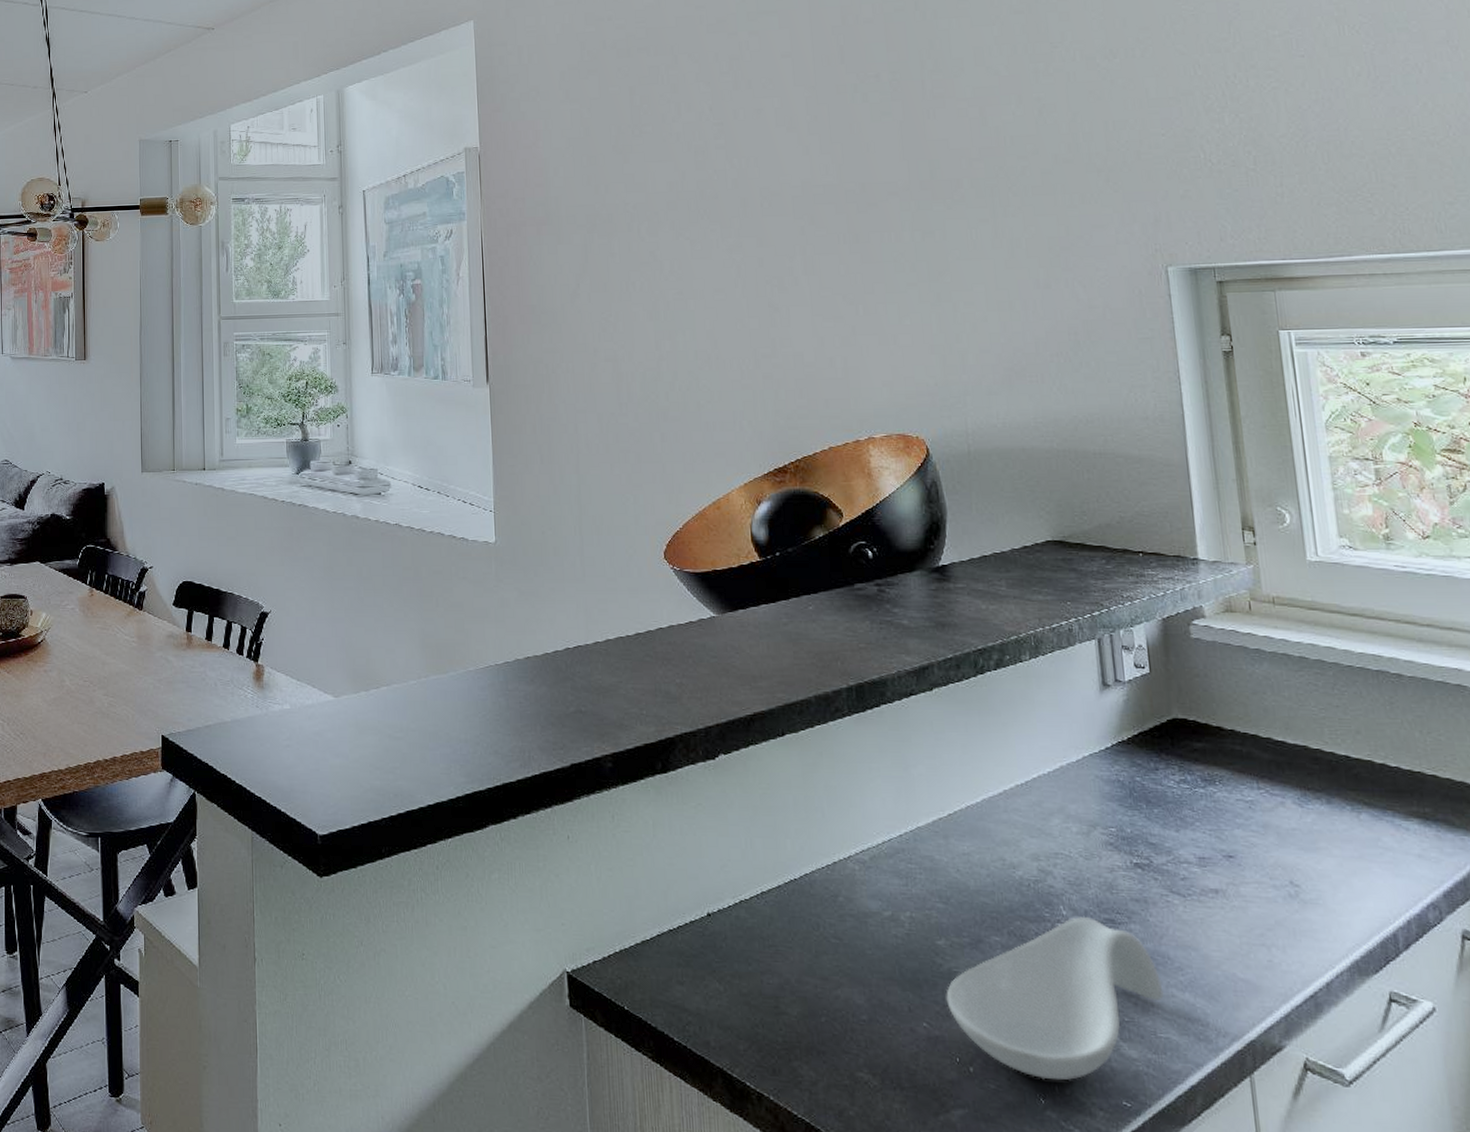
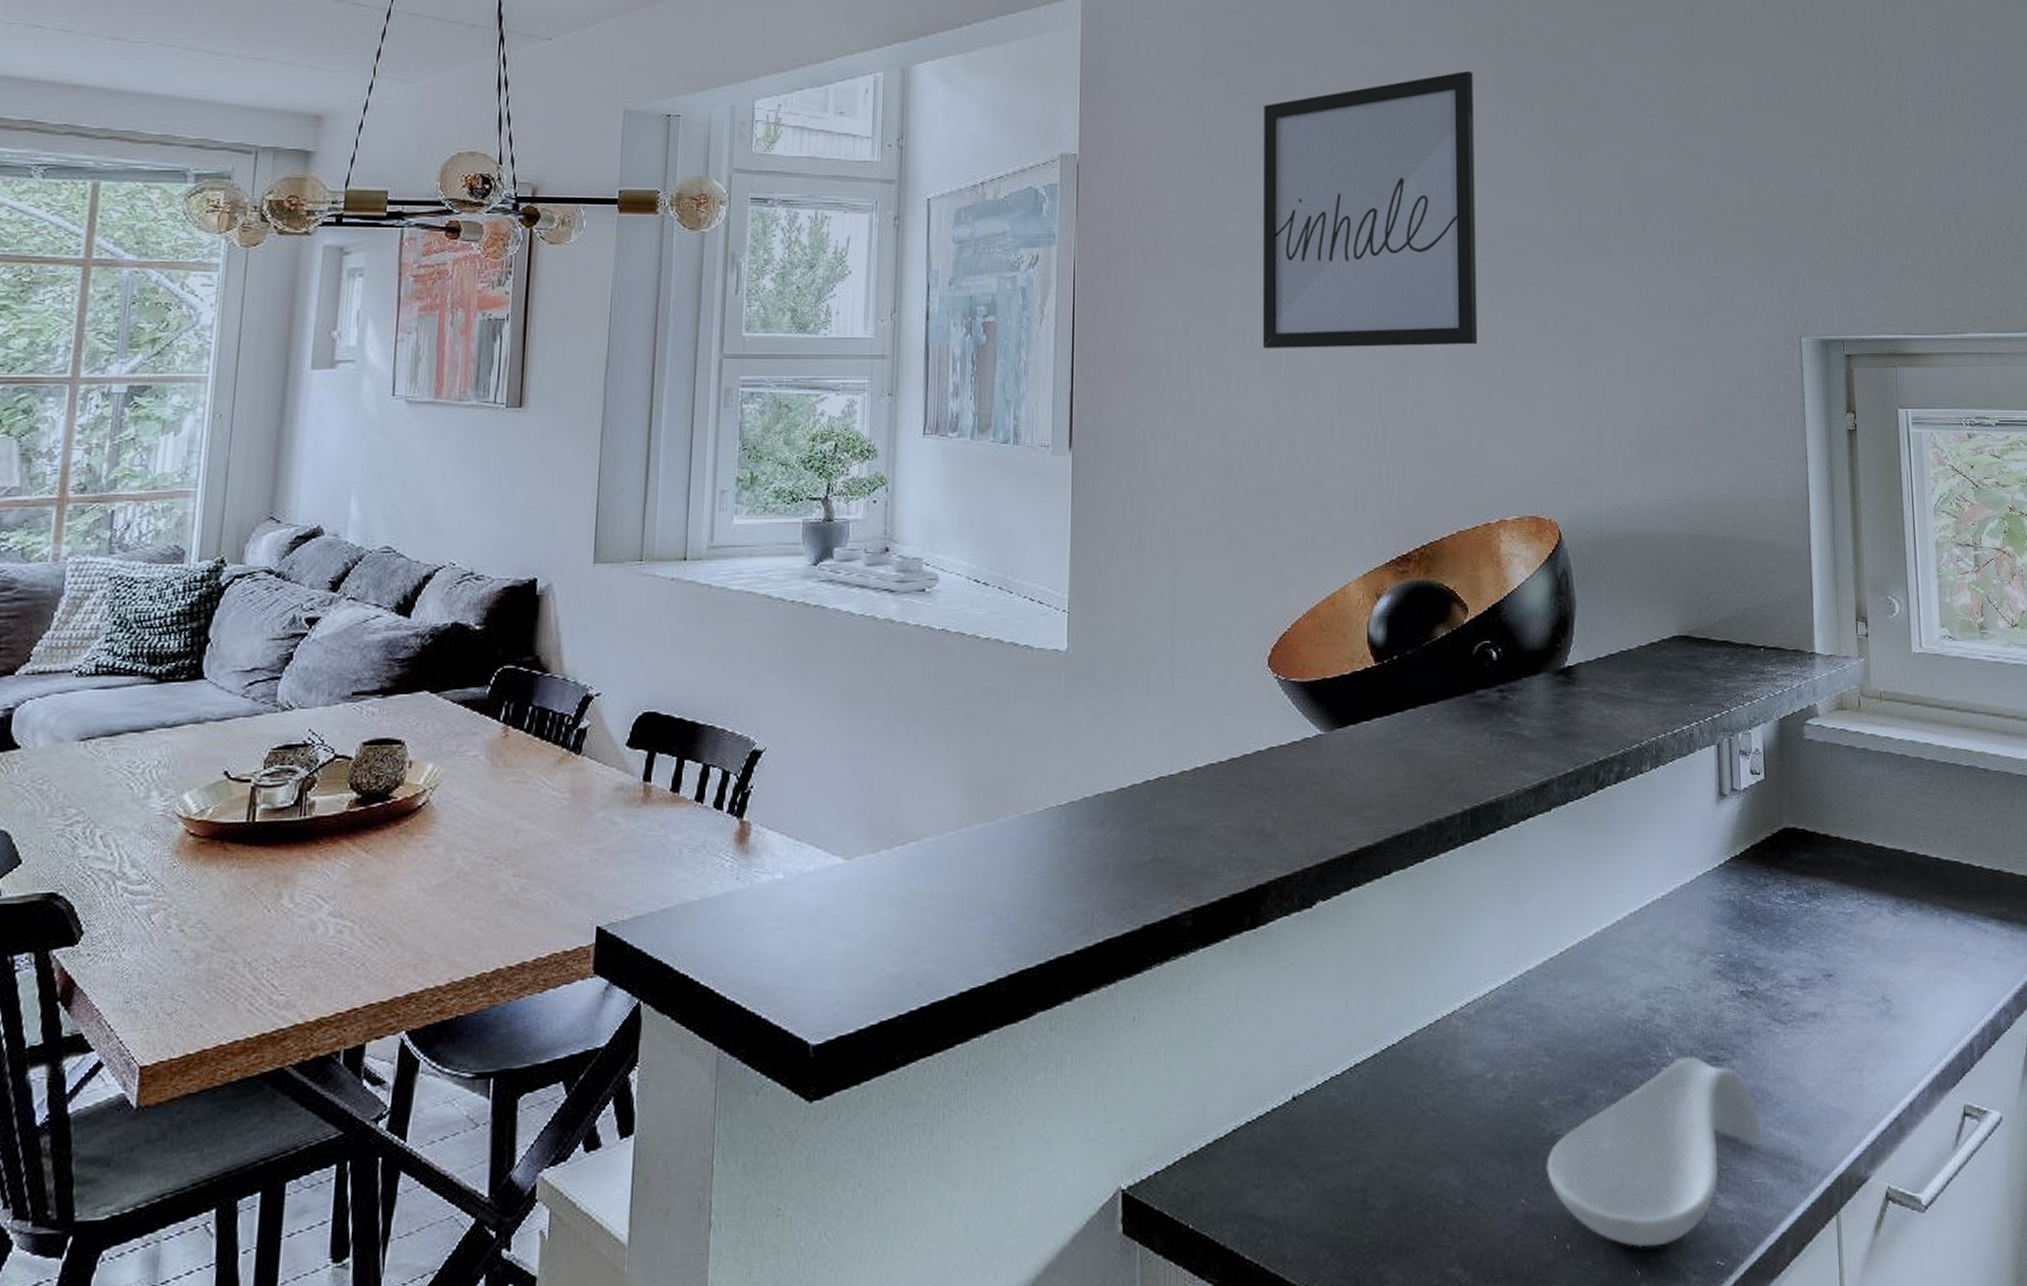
wall art: none [632,49,839,297] -> present [1262,70,1478,350]

